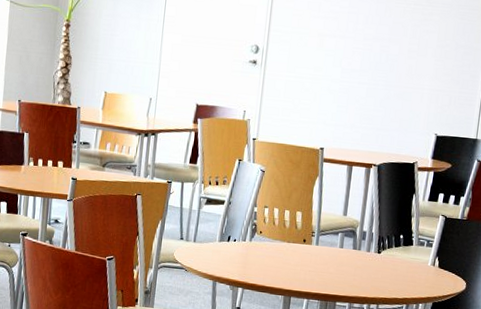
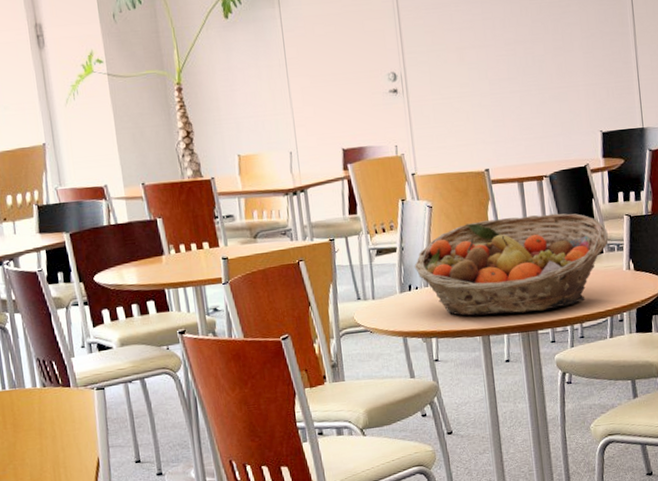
fruit basket: none [236,192,421,286] -> present [414,213,609,316]

